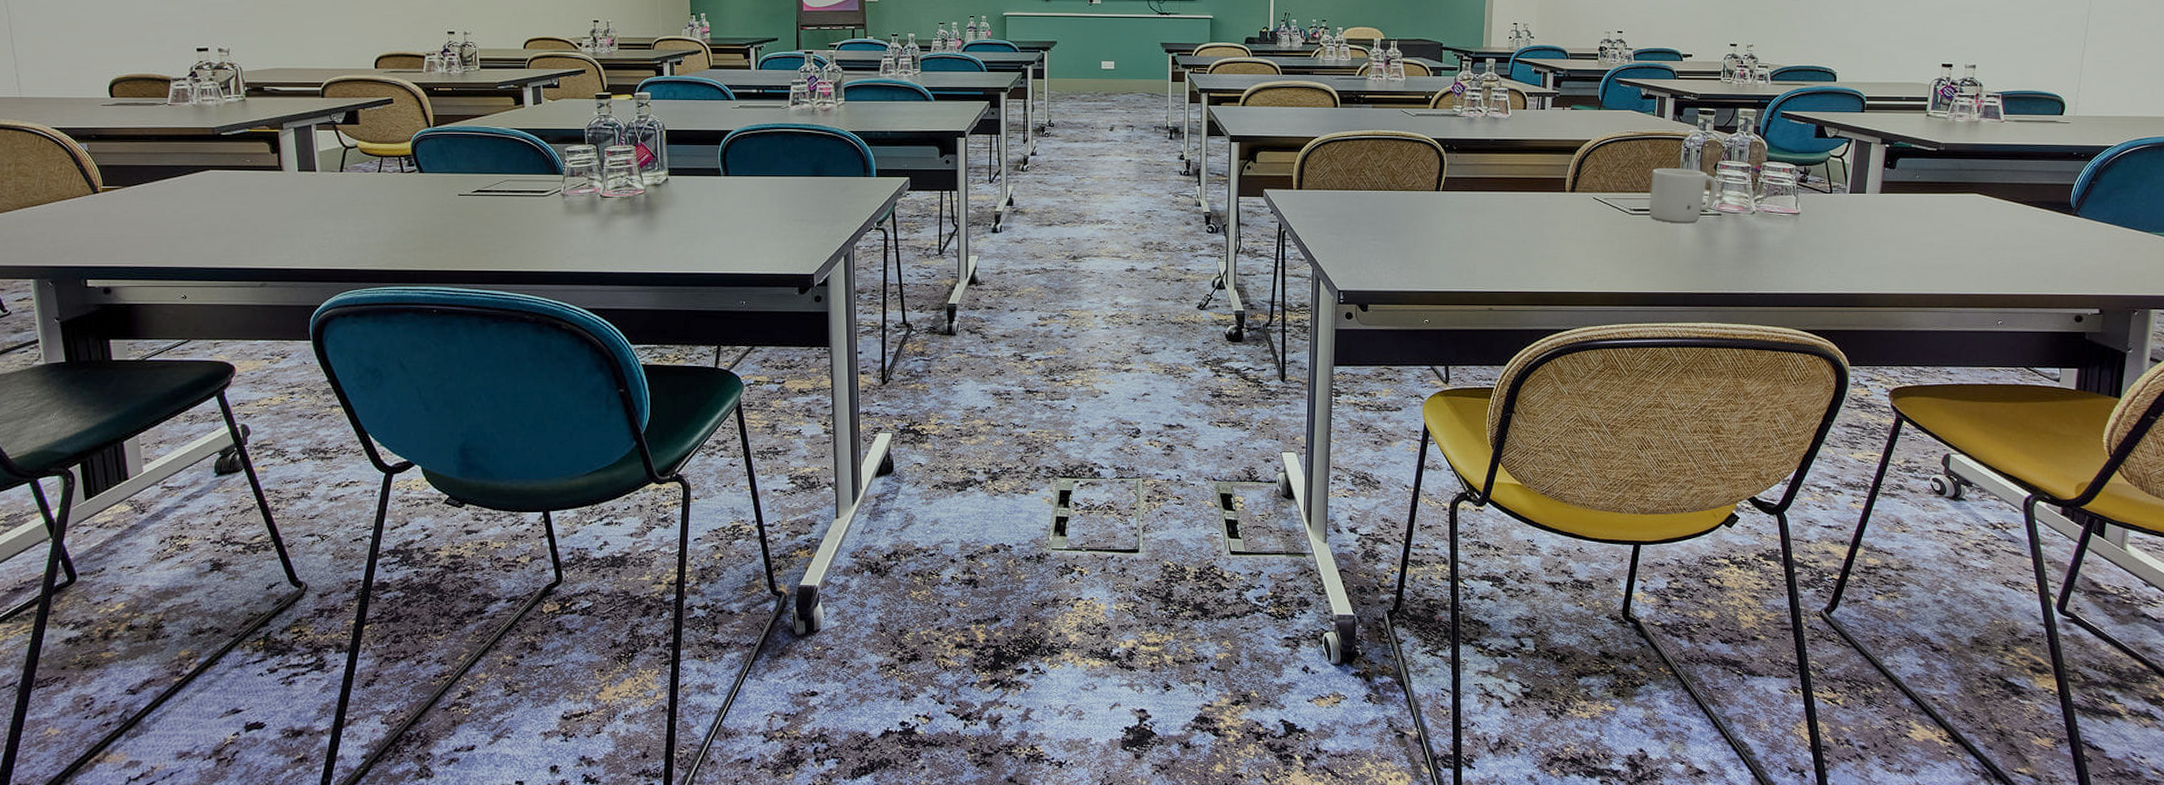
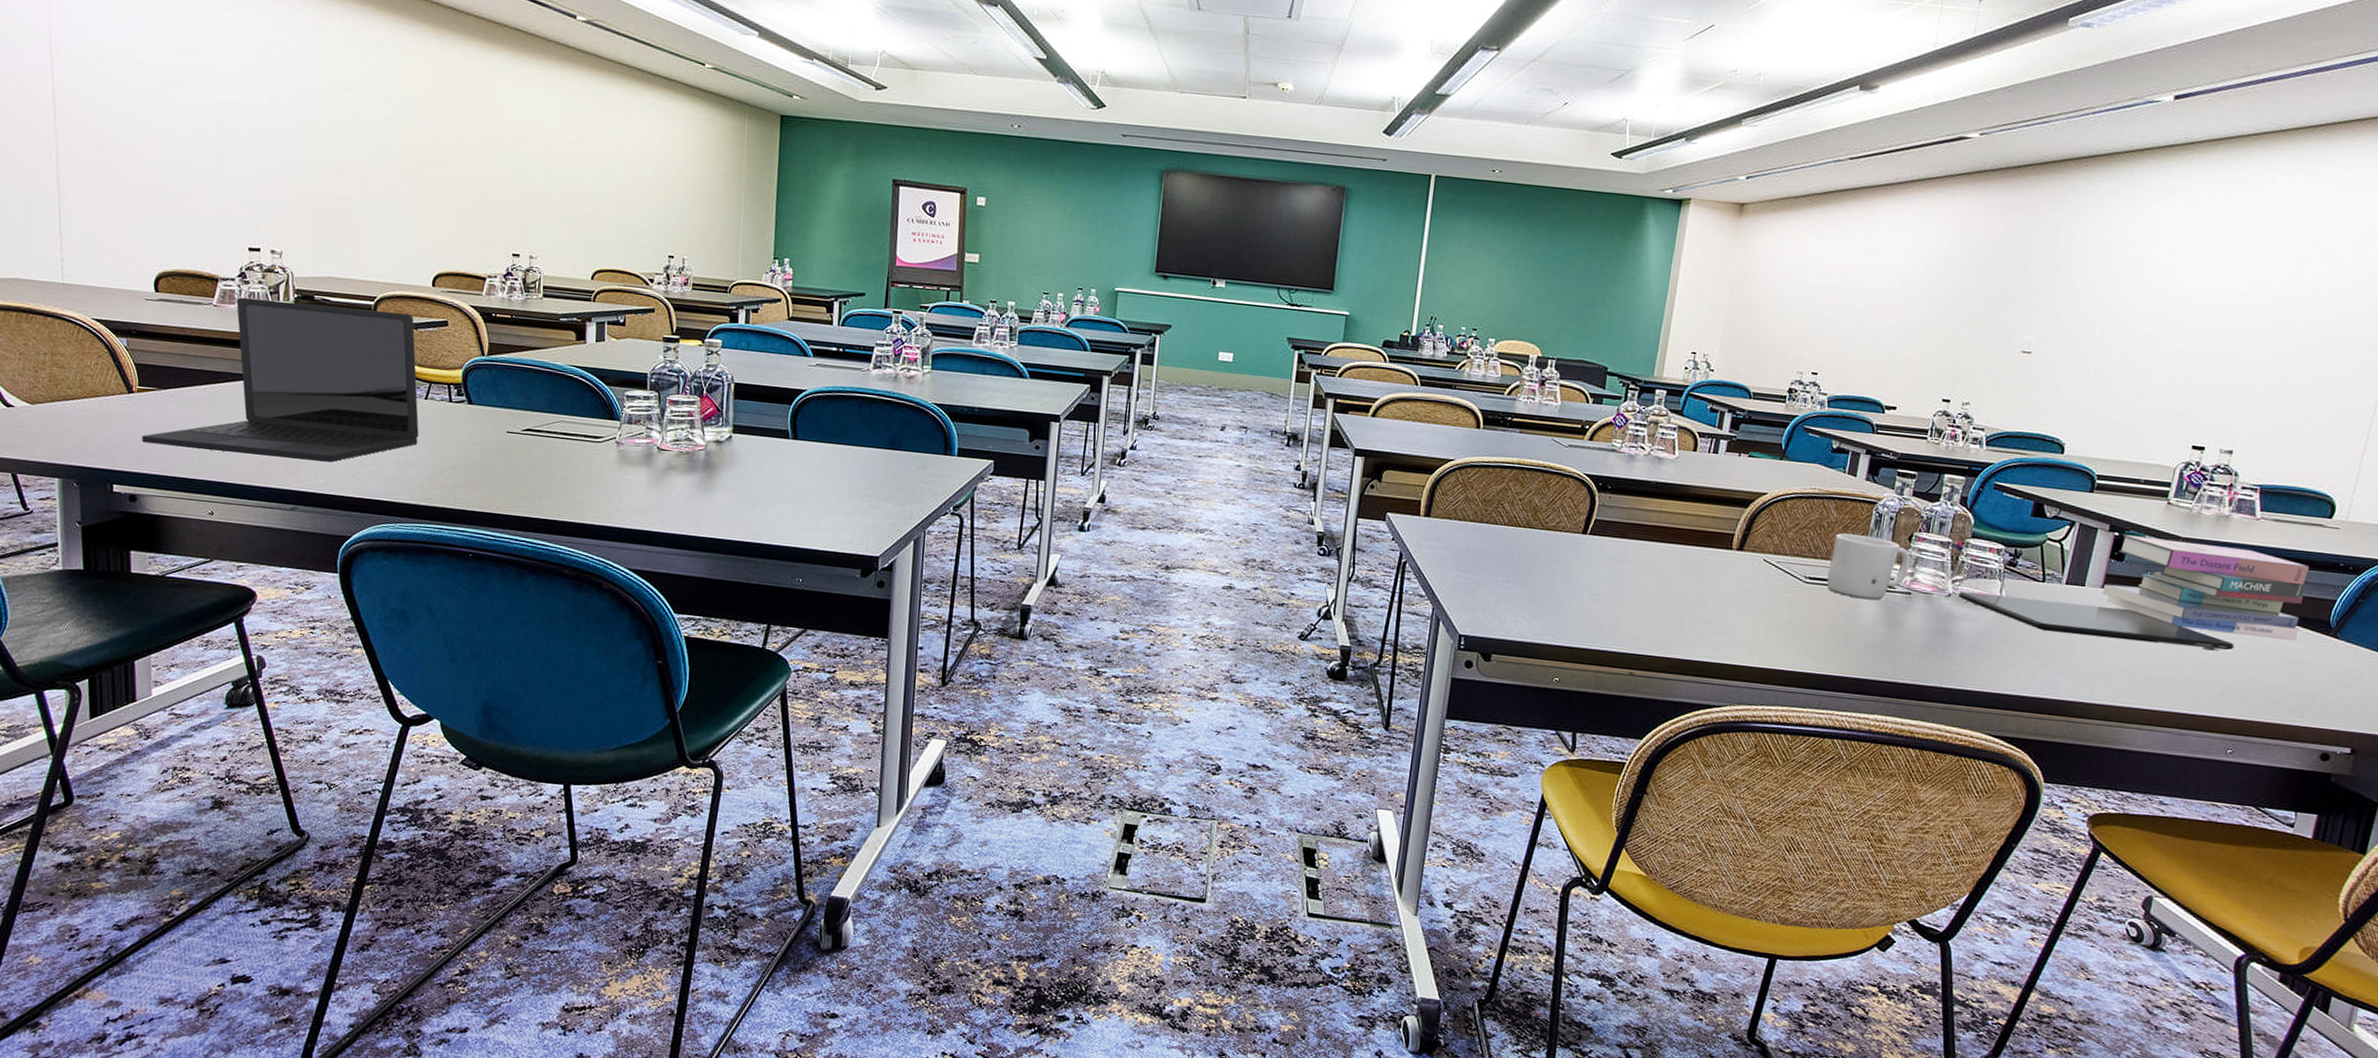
laptop: none [111,95,375,239] -> present [142,297,419,462]
tablet: none [1761,208,1995,238] -> present [1958,591,2235,651]
books: none [1880,146,2050,222] -> present [2102,535,2310,641]

